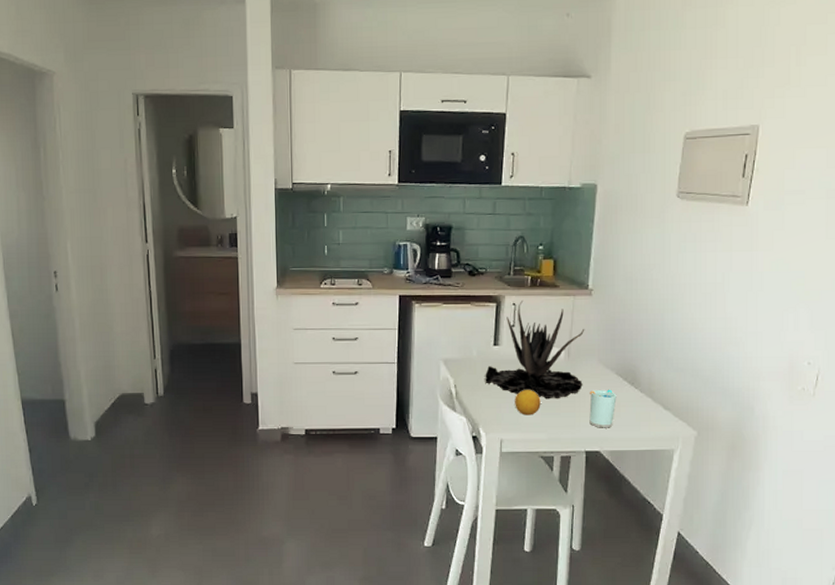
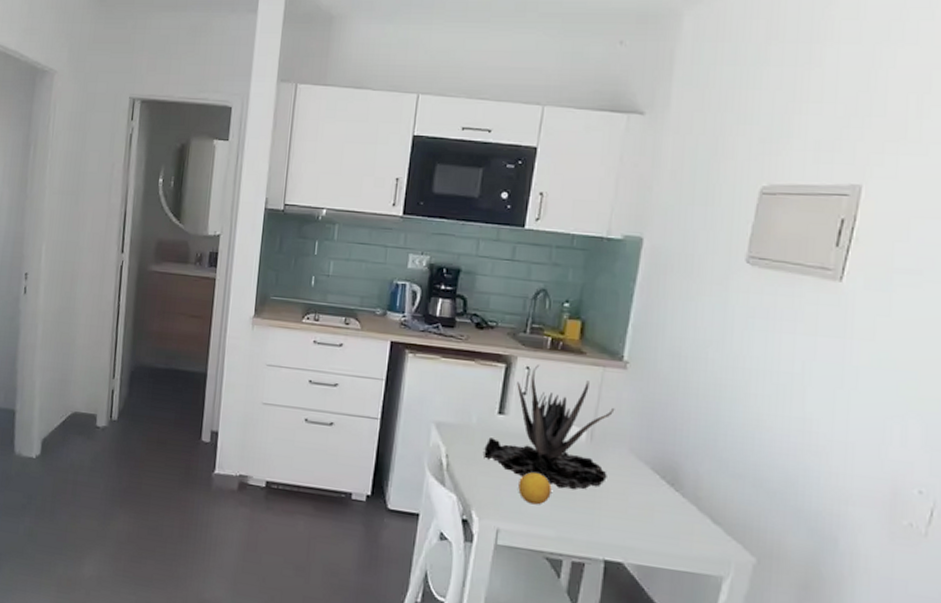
cup: present [589,389,617,428] -> none [612,484,651,536]

